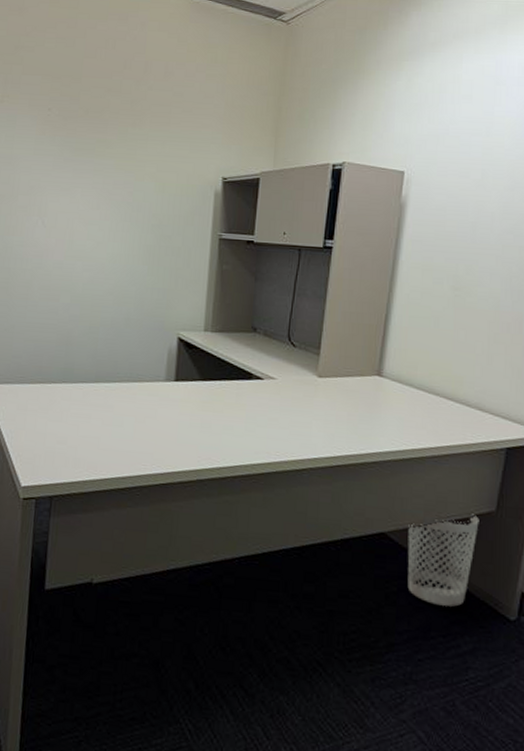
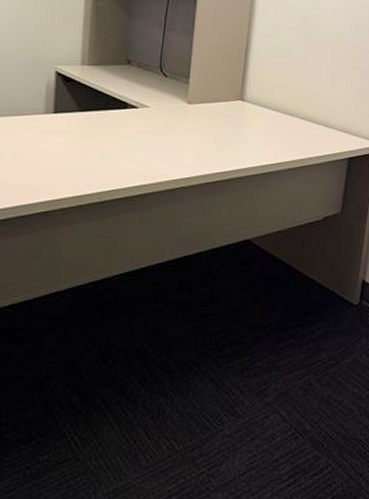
wastebasket: present [407,514,479,607] -> none [269,216,328,299]

